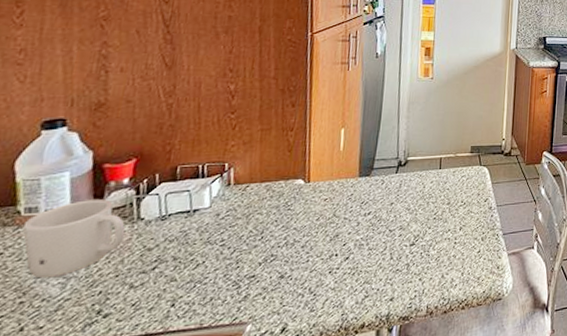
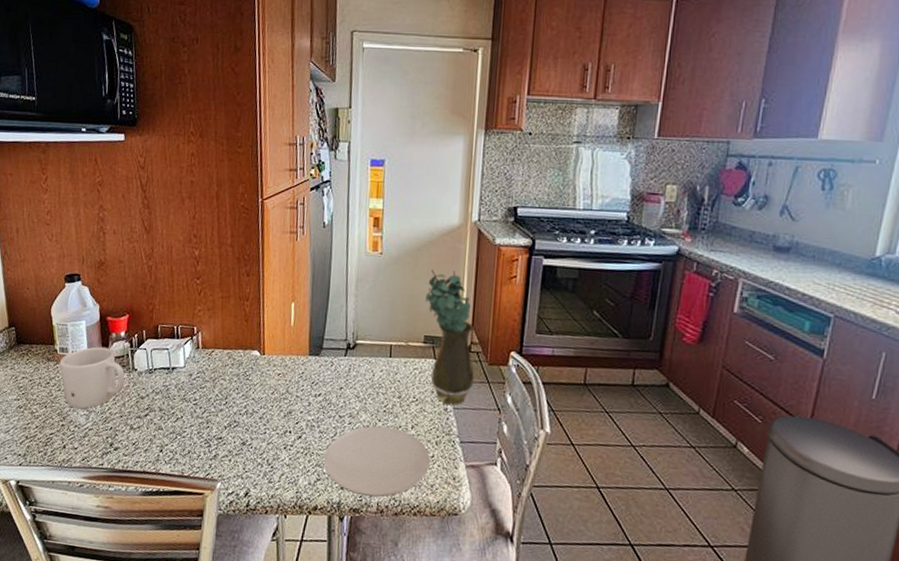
plate: none [372,232,478,303] -> present [323,425,431,497]
vase: none [472,89,515,204] -> present [425,270,475,406]

